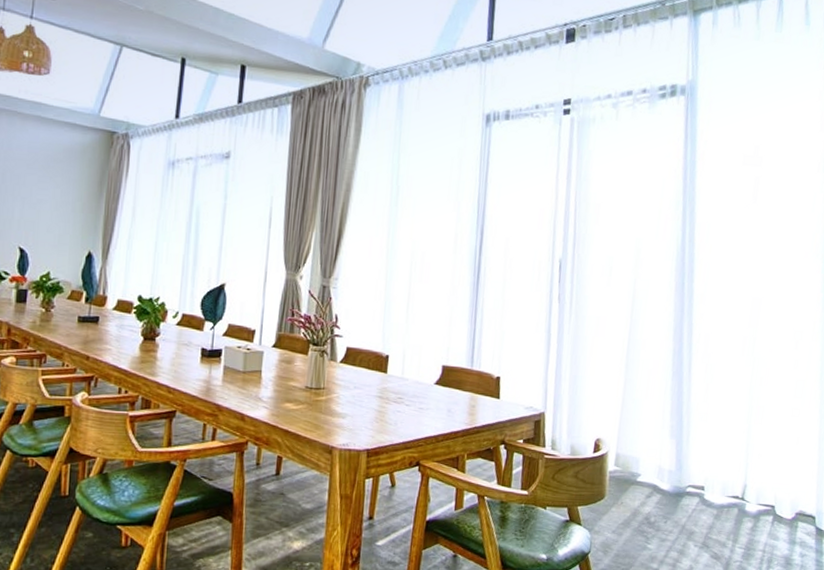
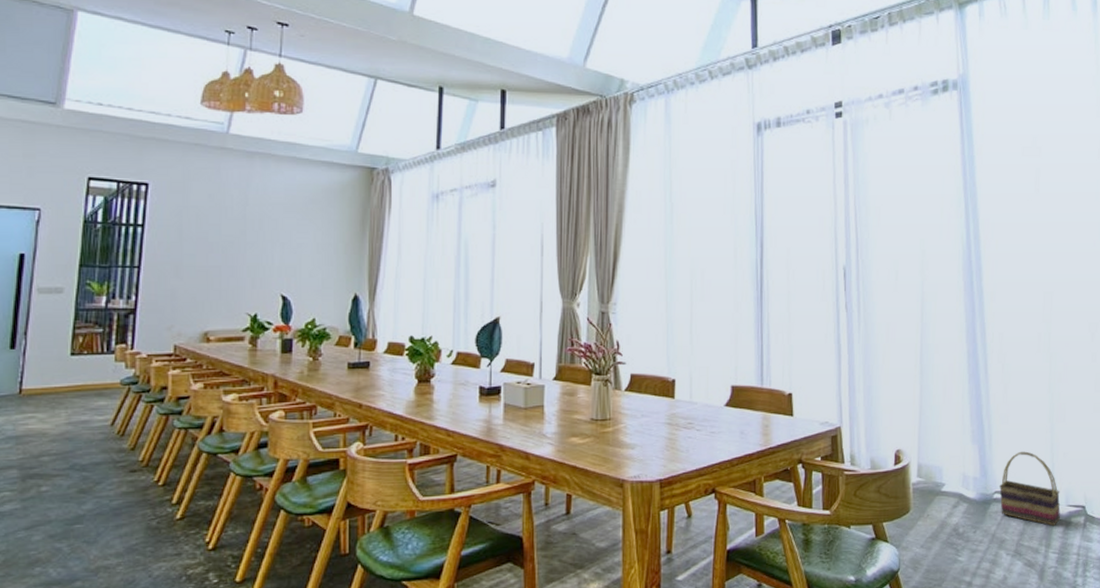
basket: none [692,449,752,523] -> present [998,451,1060,527]

